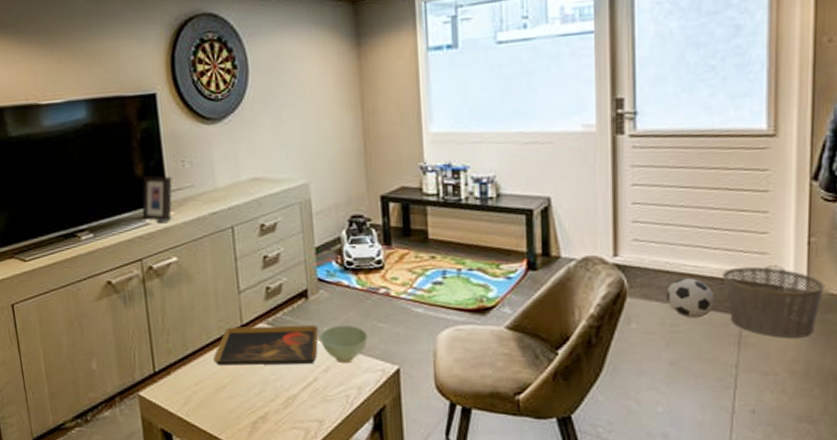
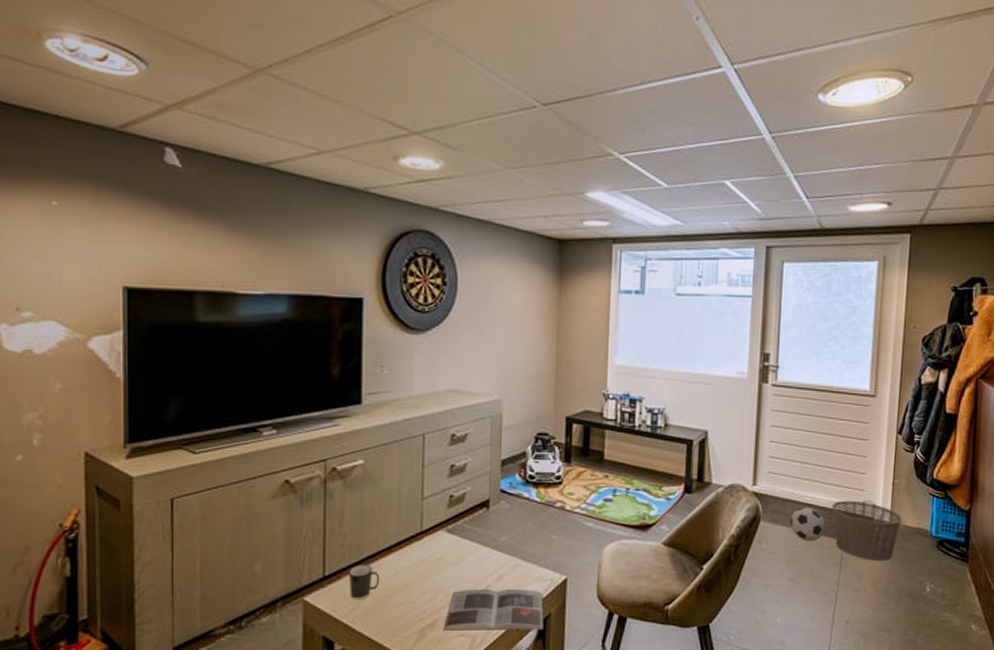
picture frame: present [142,175,172,222] -> none [332,377,368,424]
mug: none [176,359,208,394] -> present [348,564,380,600]
decorative tray: present [213,324,319,366] -> none [388,533,496,572]
magazine: none [275,380,379,423] -> present [443,588,544,631]
bowl: present [319,324,369,364] -> none [495,535,542,573]

